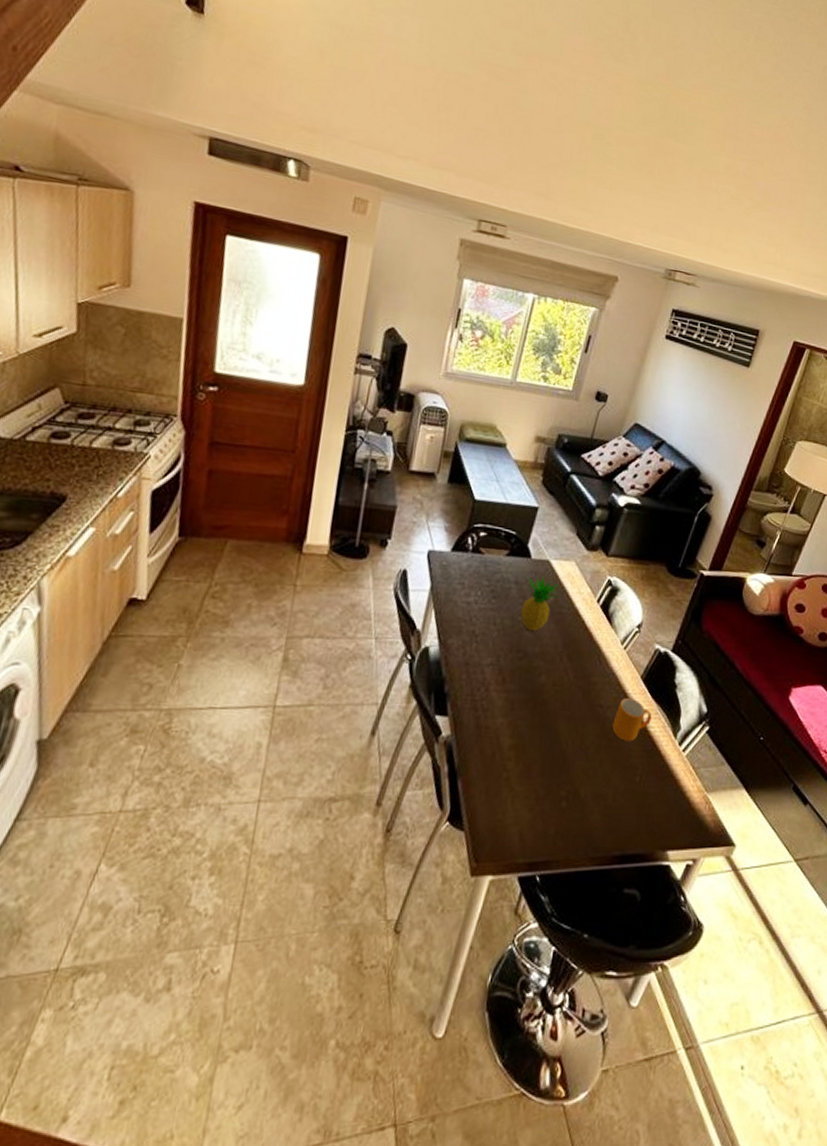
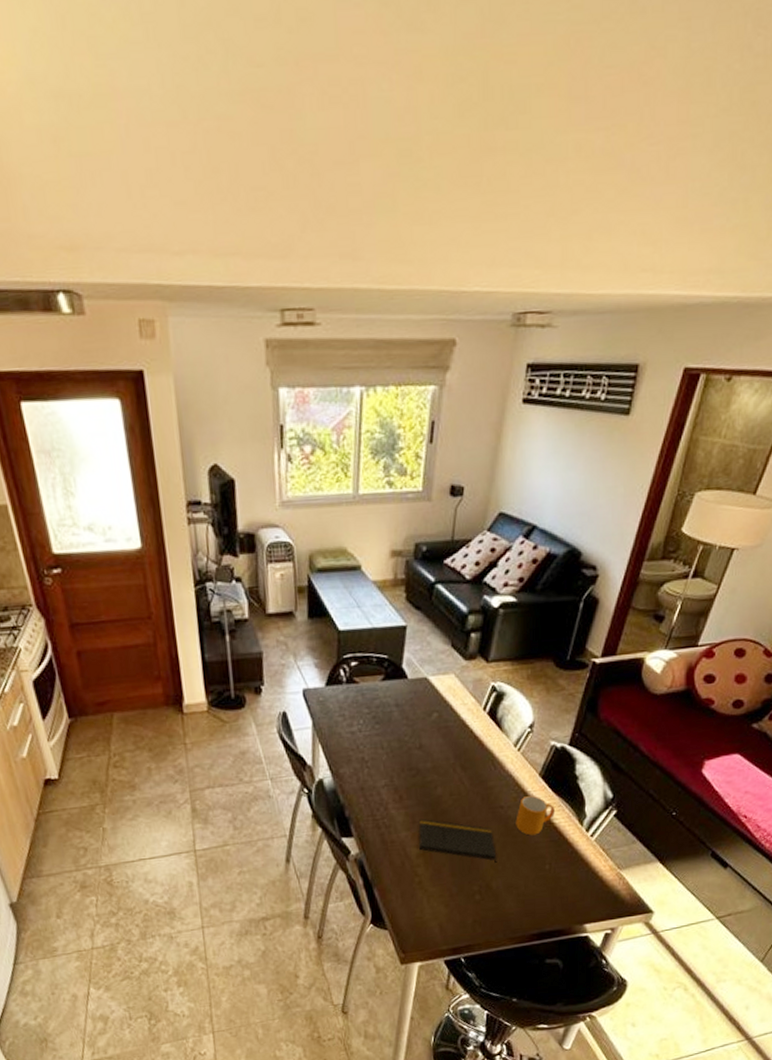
notepad: none [513,707,590,767] -> present [419,819,497,863]
fruit: present [520,576,559,631] -> none [406,694,441,749]

